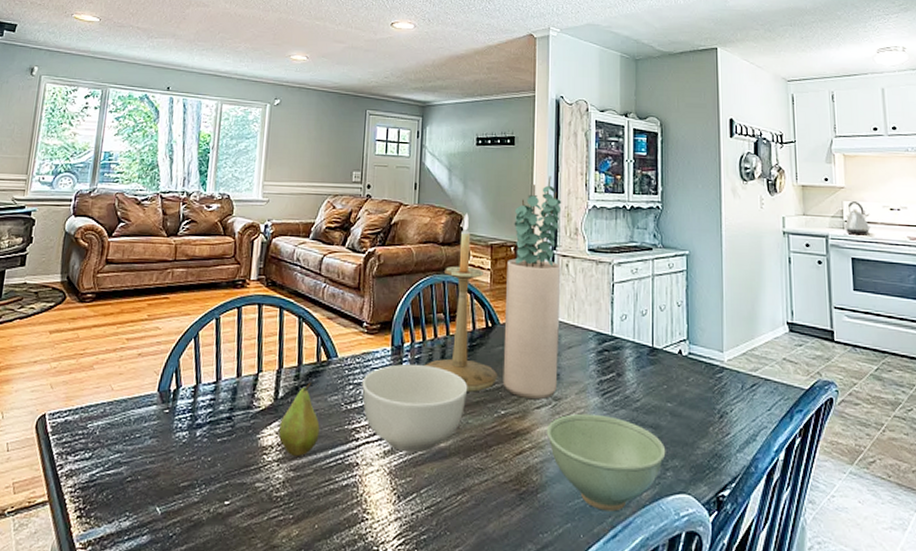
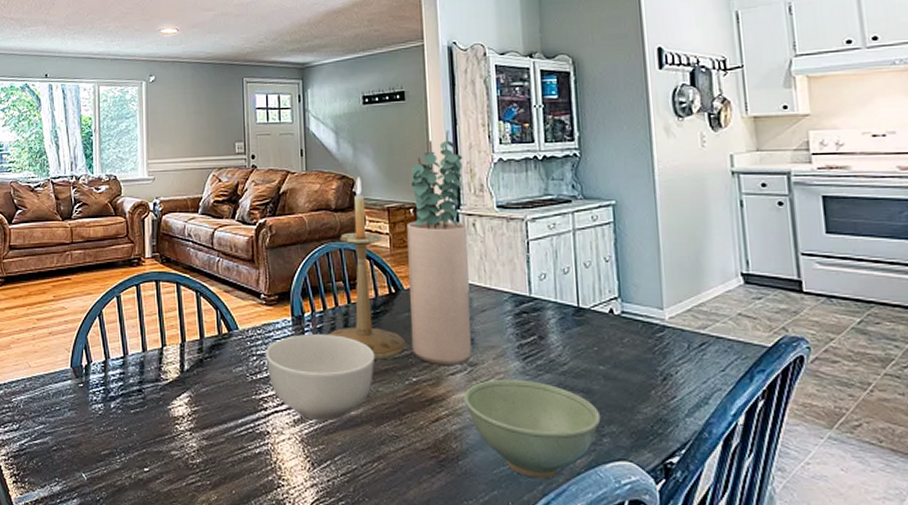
fruit: present [279,382,320,456] -> none [188,354,228,426]
kettle: present [844,201,870,236] -> none [811,130,845,169]

